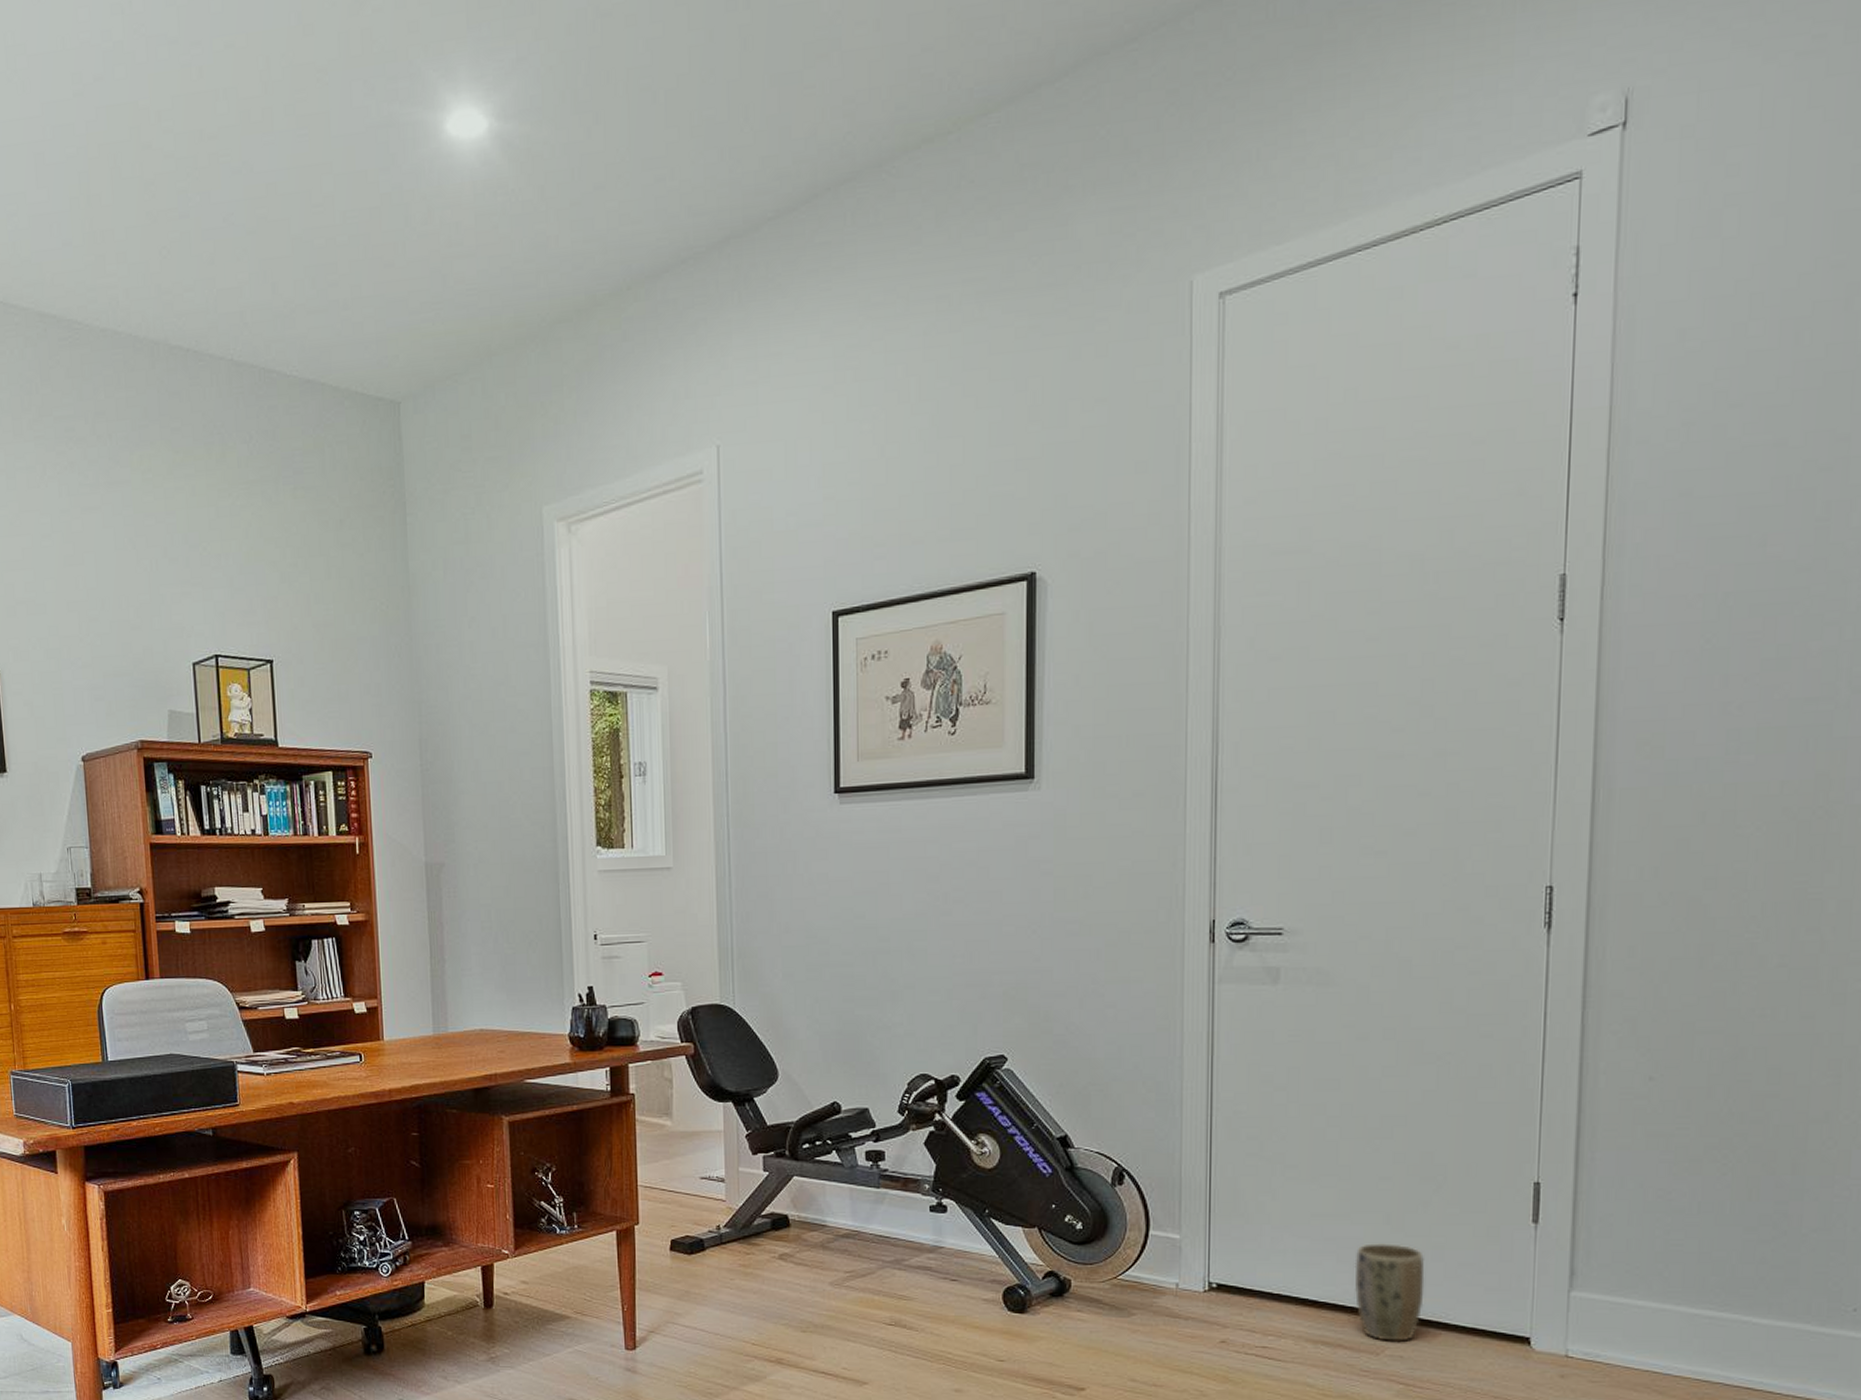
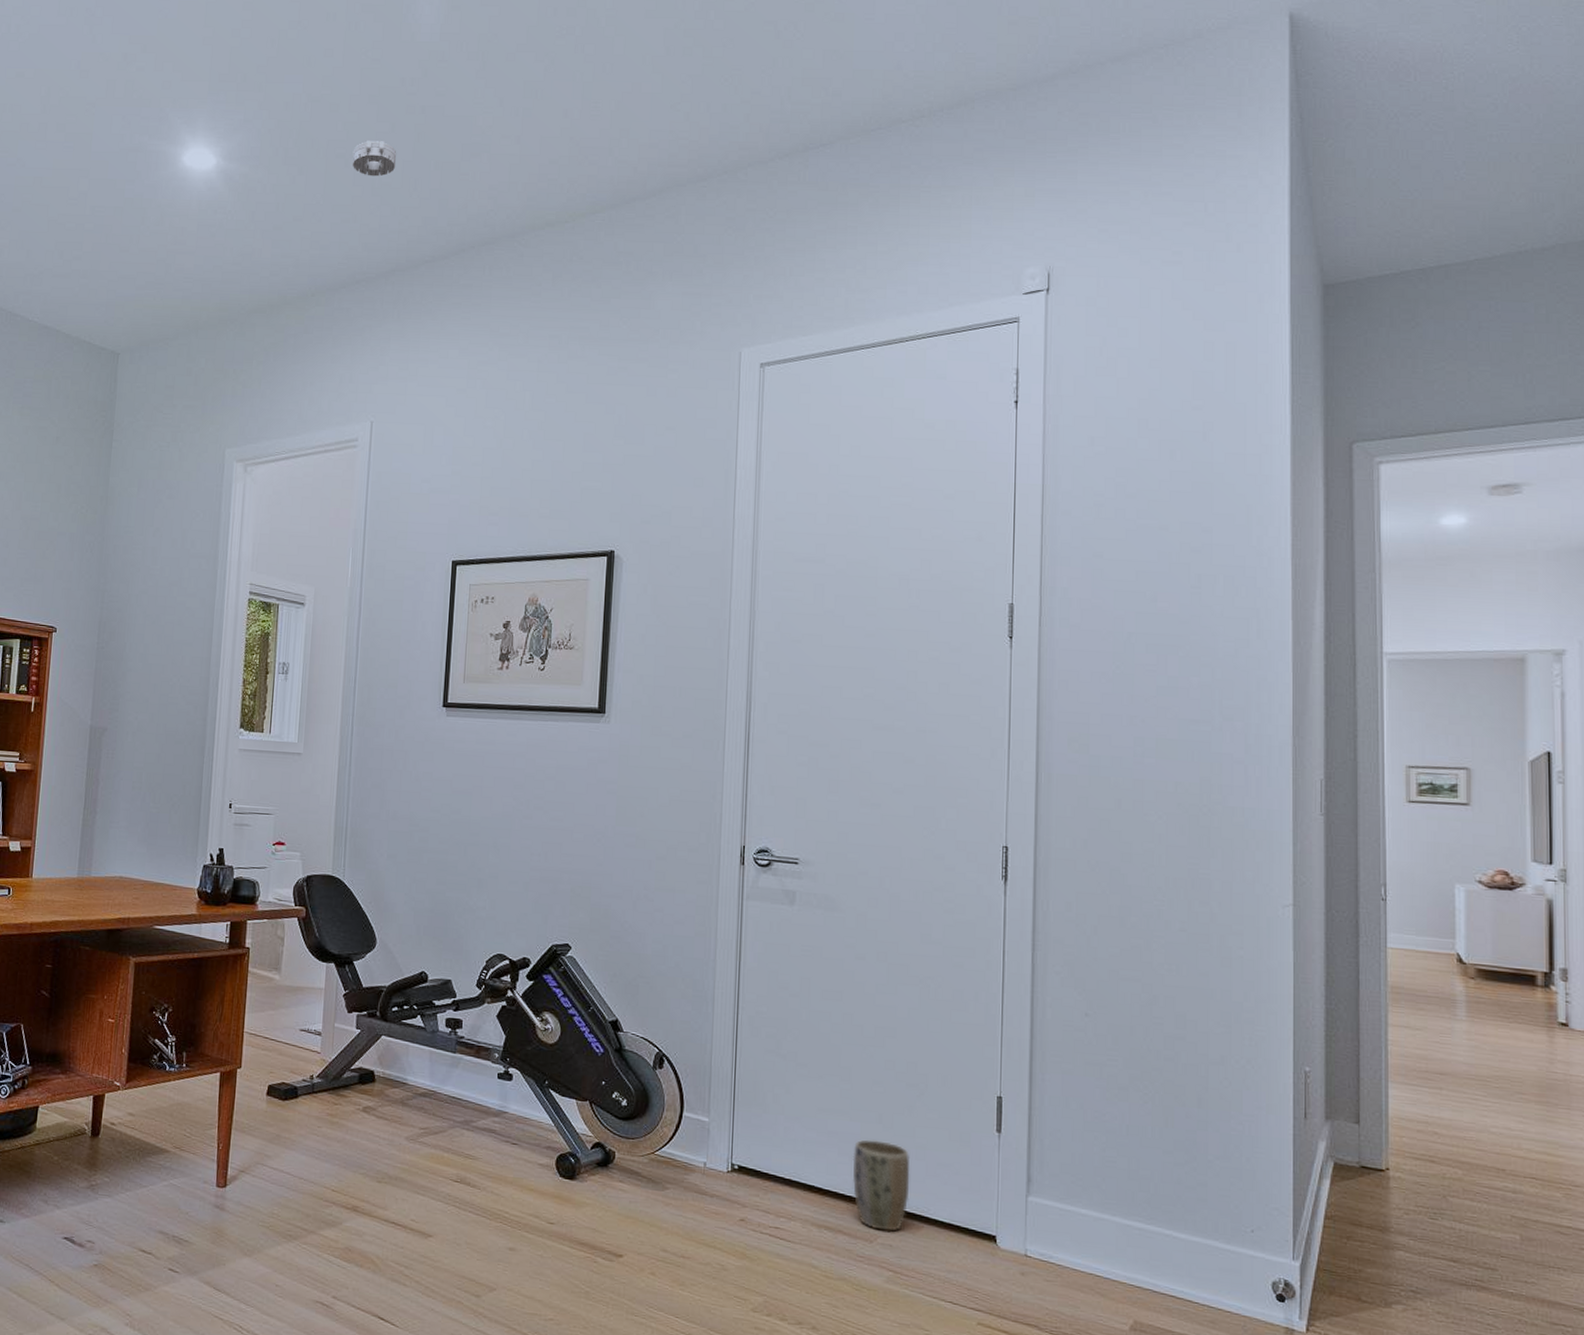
smoke detector: none [661,57,719,112] -> present [352,141,397,177]

